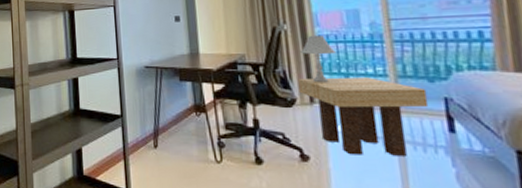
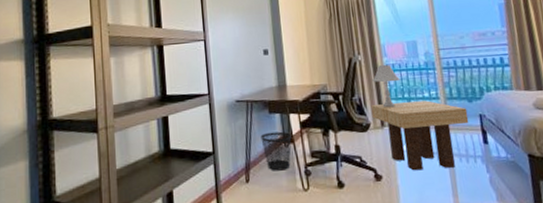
wastebasket: none [170,100,204,140] -> present [260,131,292,171]

